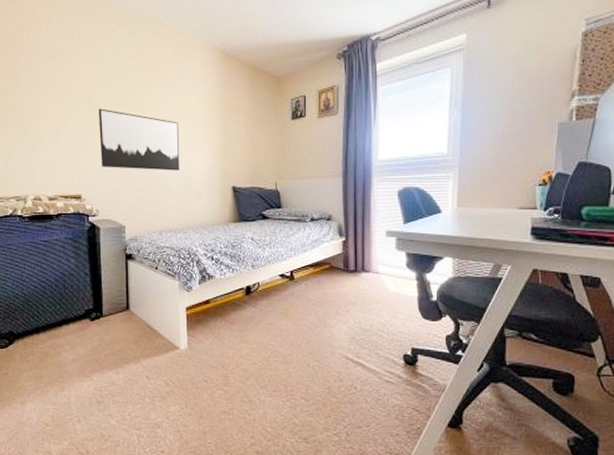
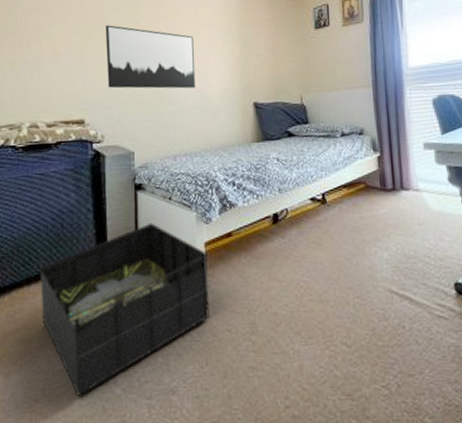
storage bin: none [47,288,189,424] -> present [40,222,210,396]

